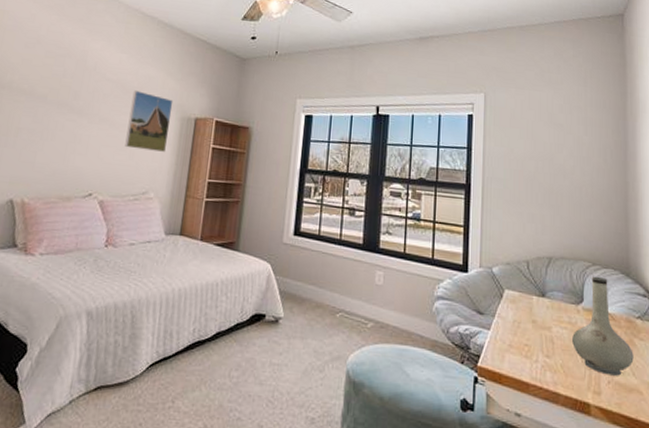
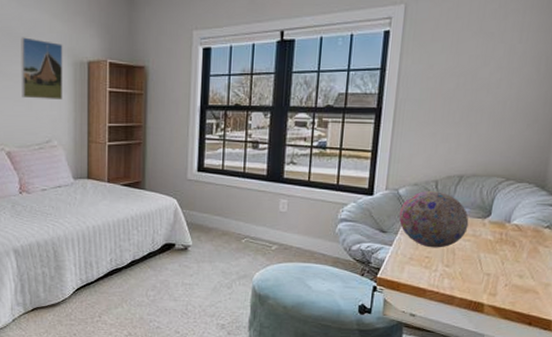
decorative ball: none [494,271,563,336] -> present [398,191,469,248]
vase: present [572,276,634,376] -> none [474,191,536,279]

